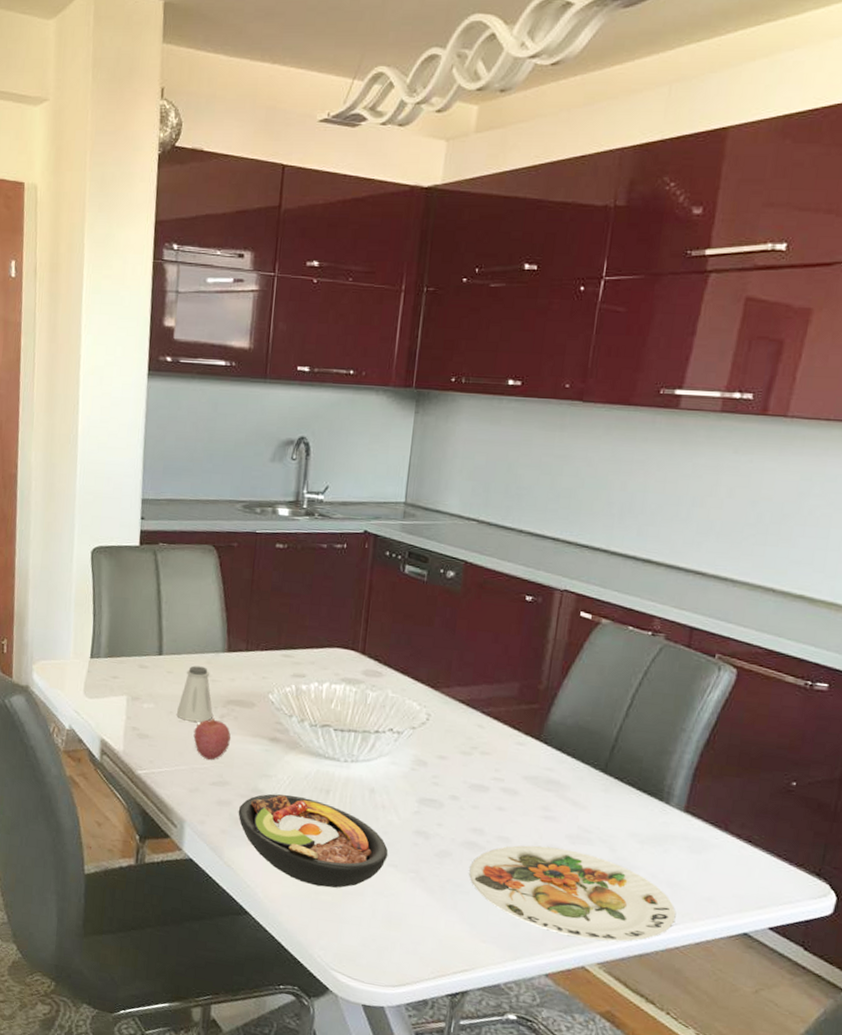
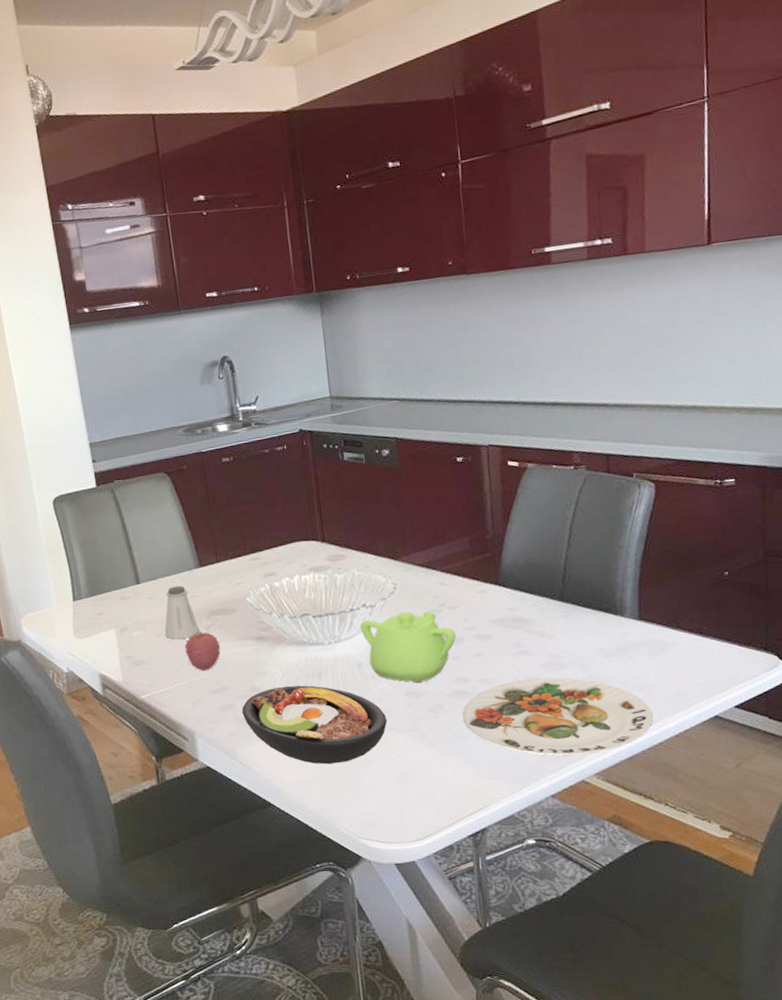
teapot: none [382,745,483,824] -> present [360,611,457,683]

